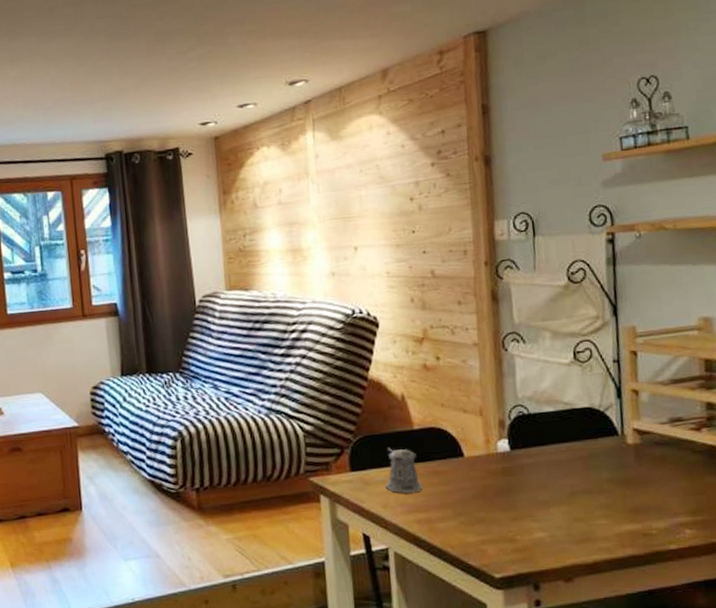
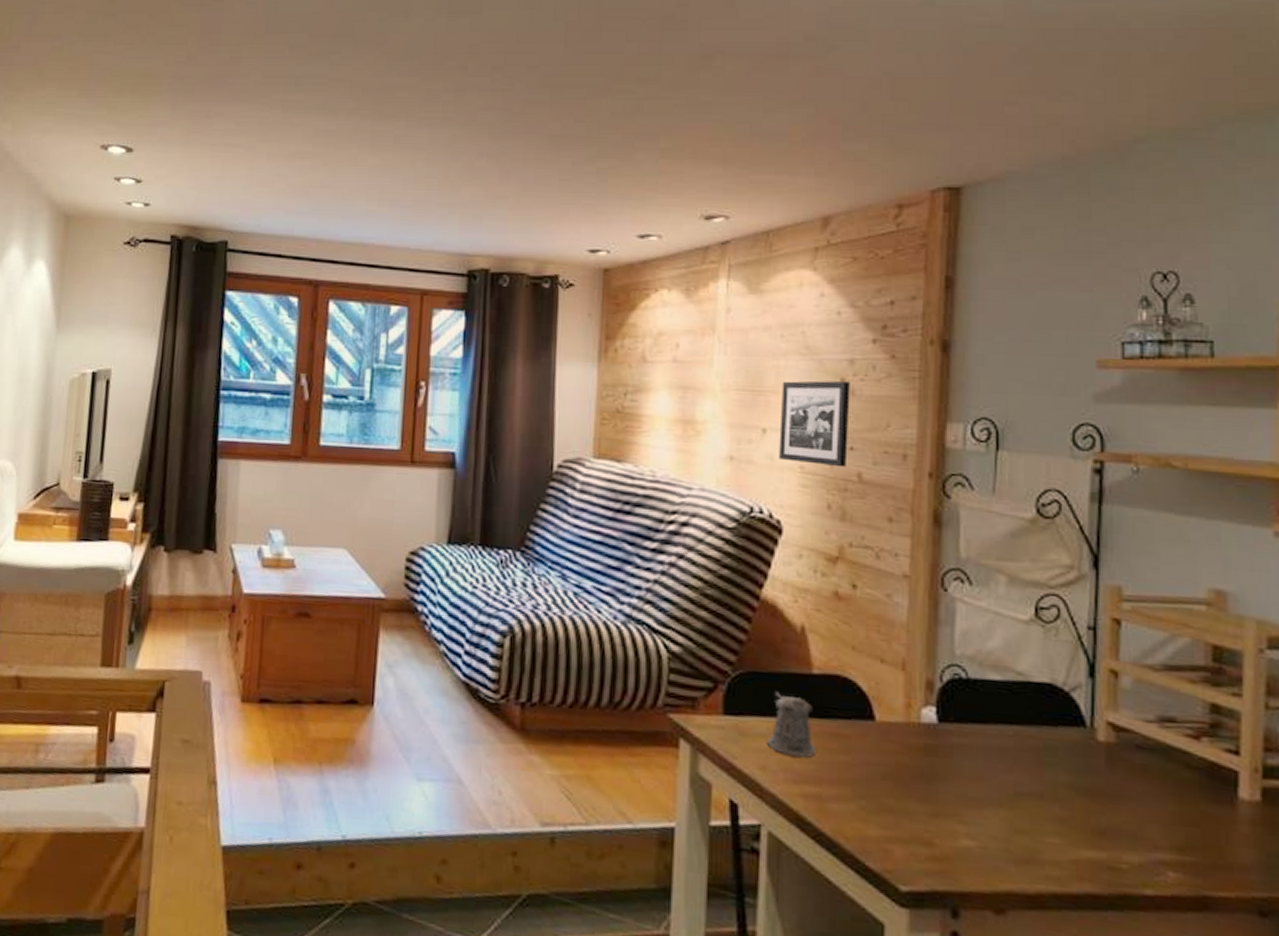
picture frame: none [365,200,422,270] -> present [779,380,850,468]

